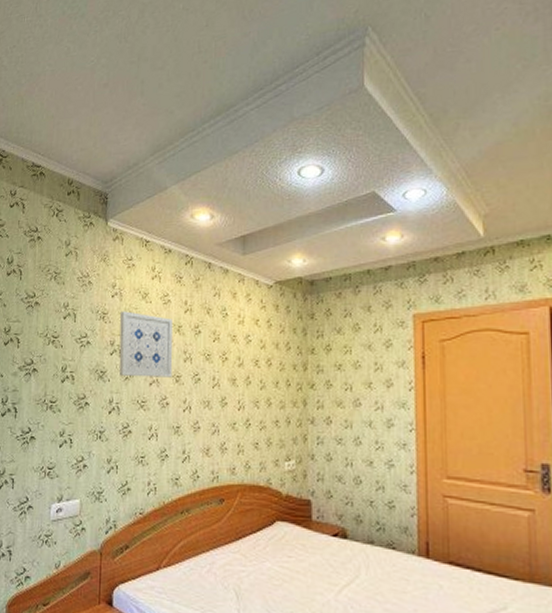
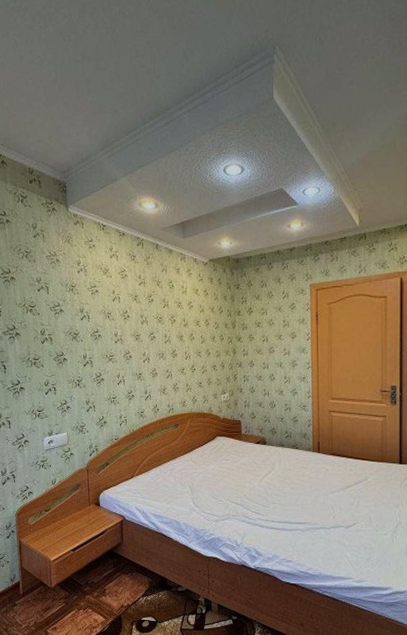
wall art: present [118,311,173,377] -> none [86,284,133,337]

